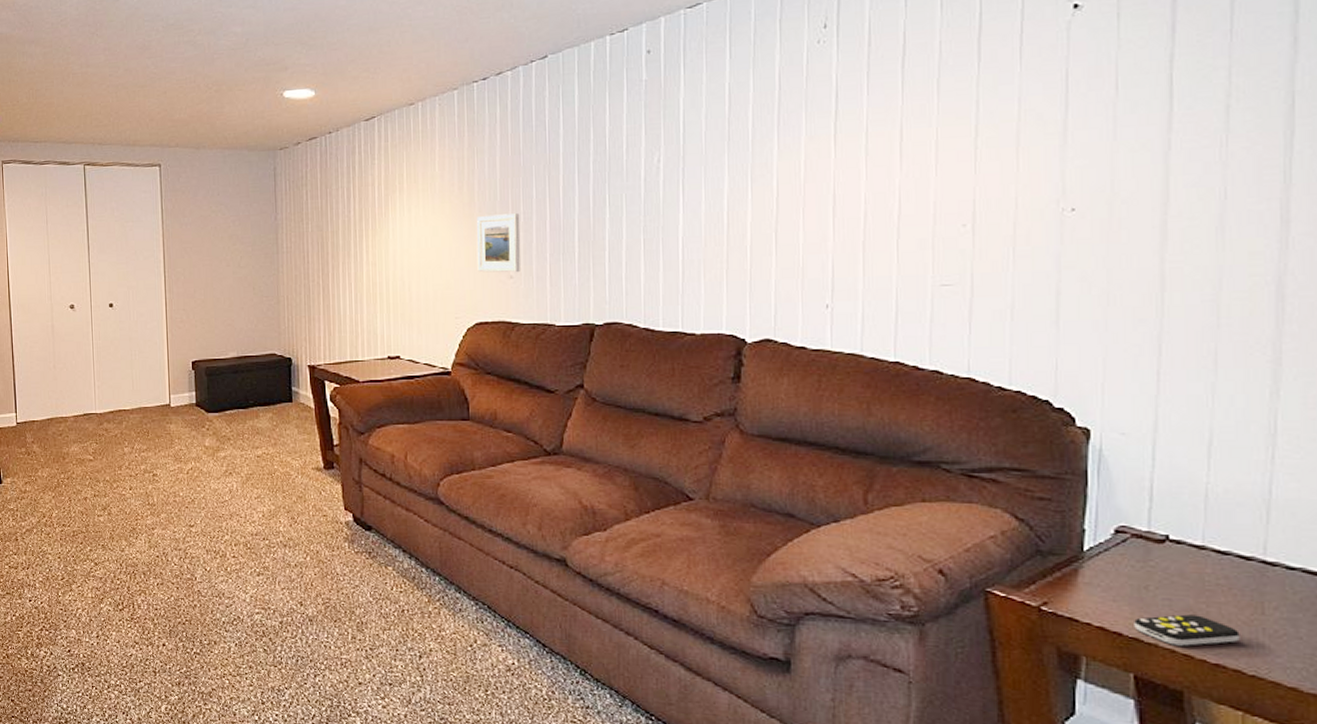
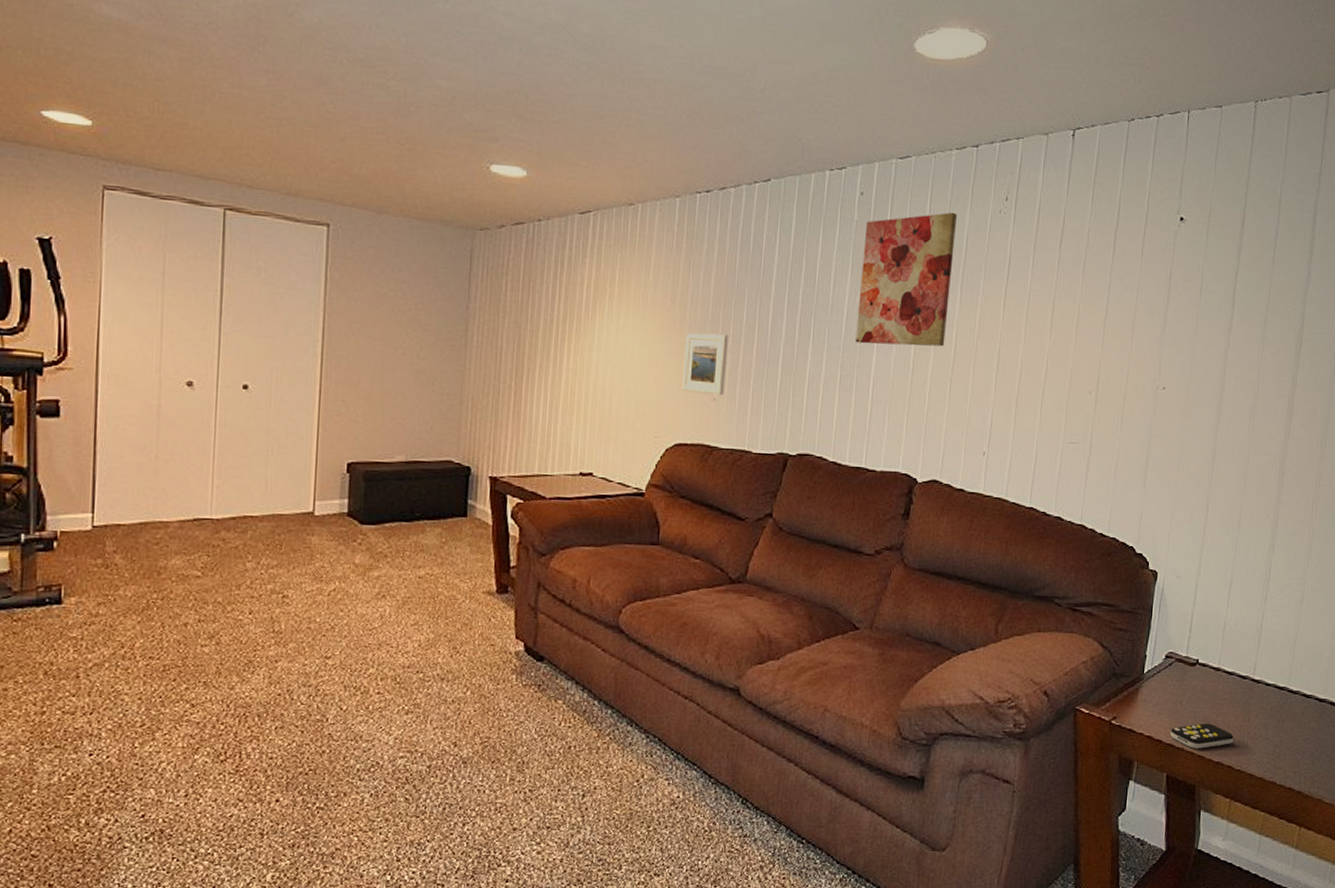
wall art: none [656,52,765,205] -> present [855,212,958,347]

